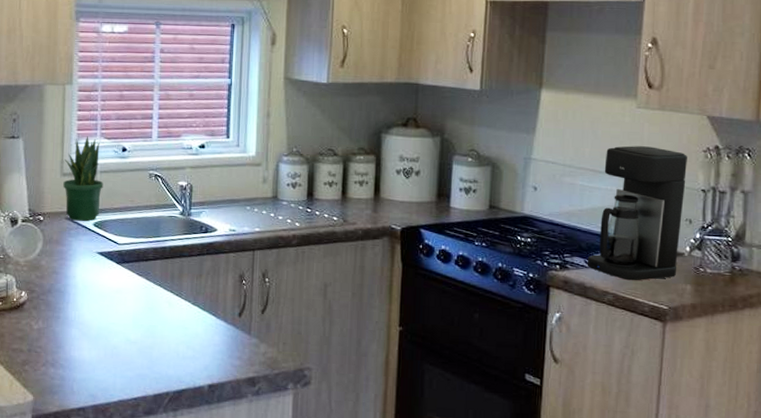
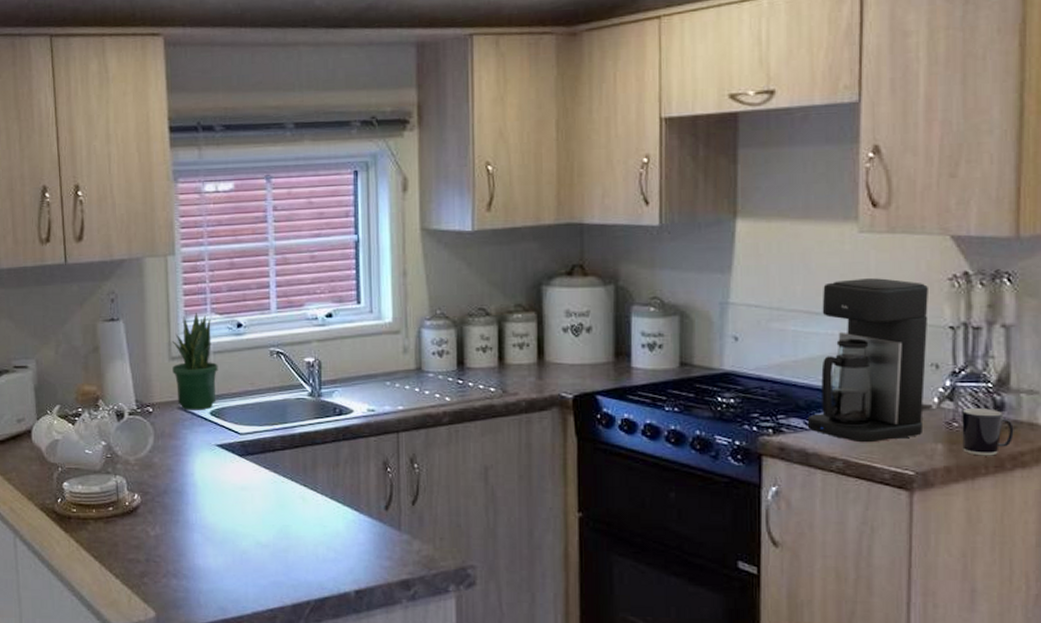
mug: none [706,256,746,297] -> present [962,407,1014,456]

